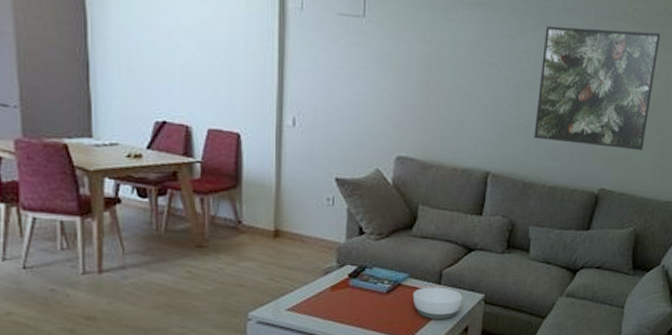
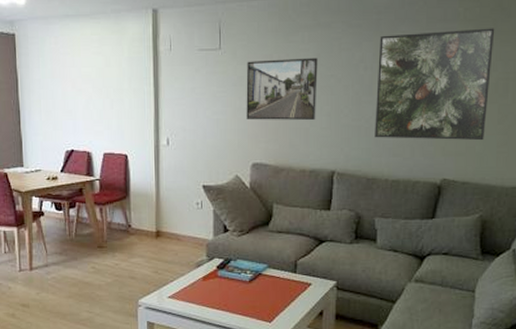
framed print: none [392,35,478,113] -> present [246,57,318,121]
bowl: present [412,287,463,319] -> none [272,275,317,304]

